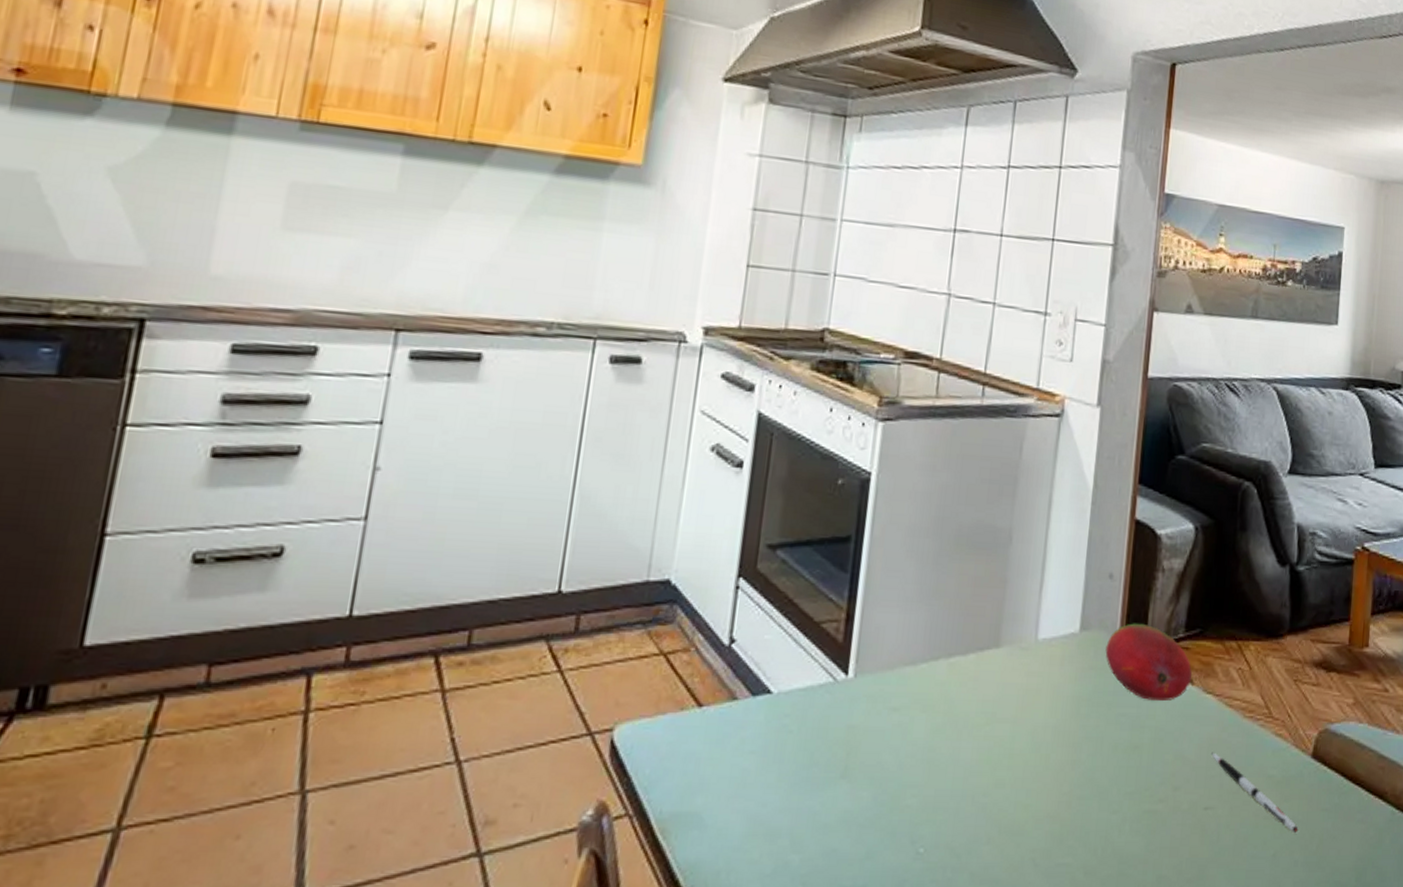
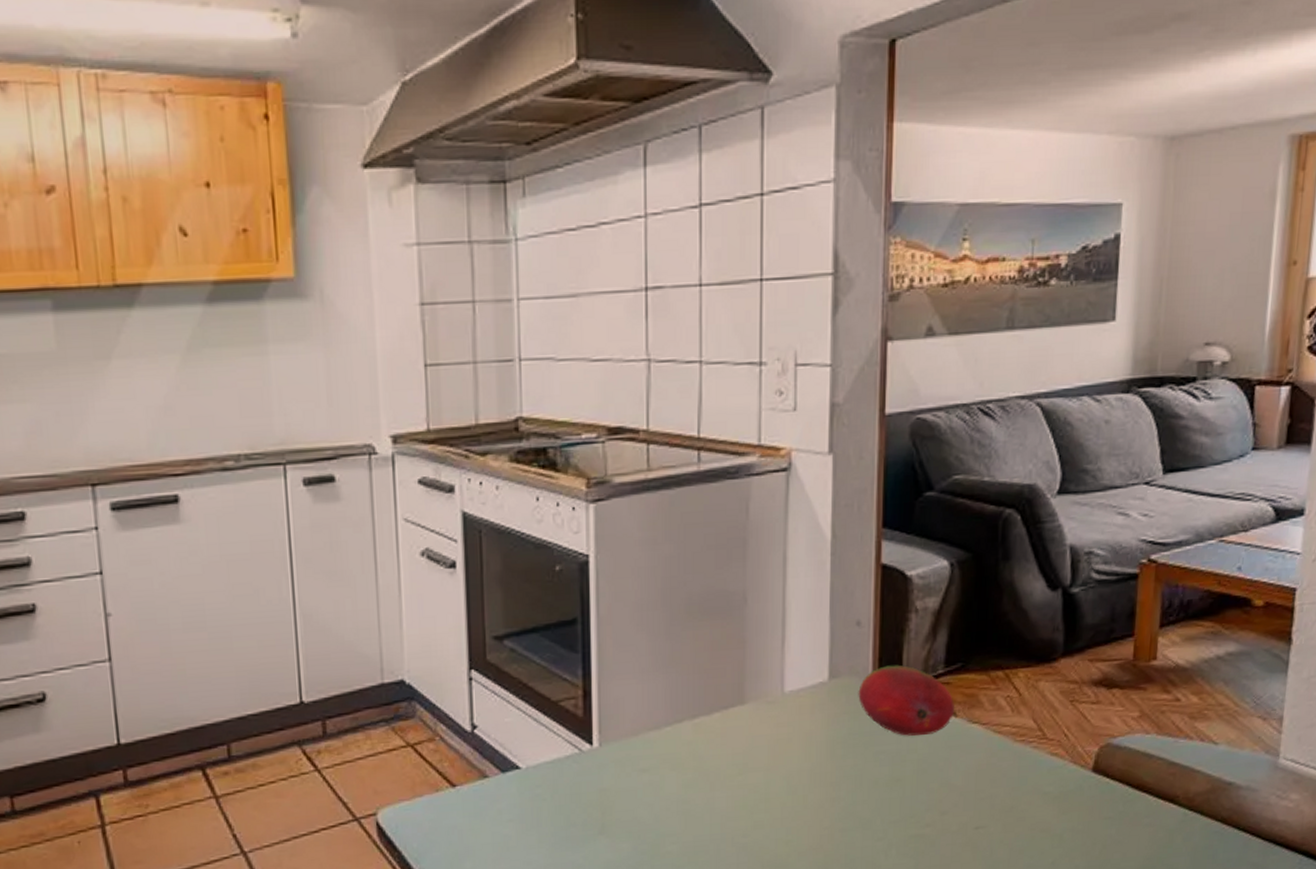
pen: present [1211,752,1299,834] -> none [980,777,1079,842]

